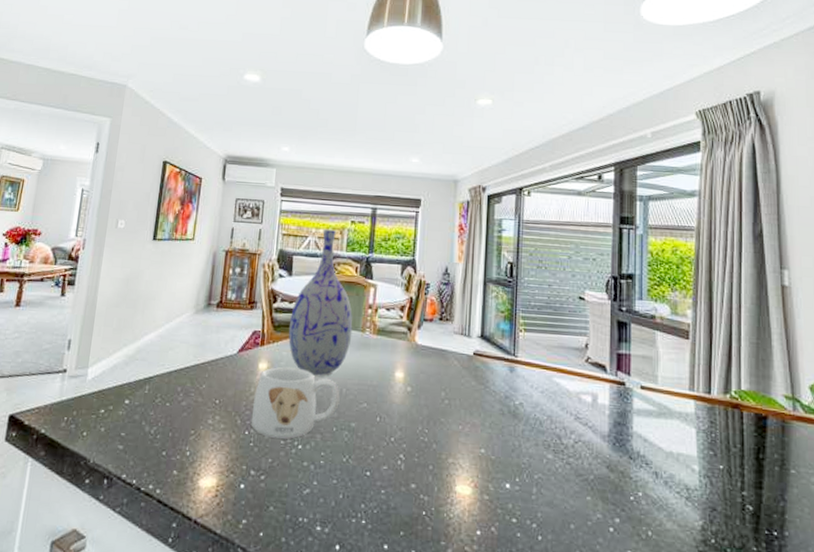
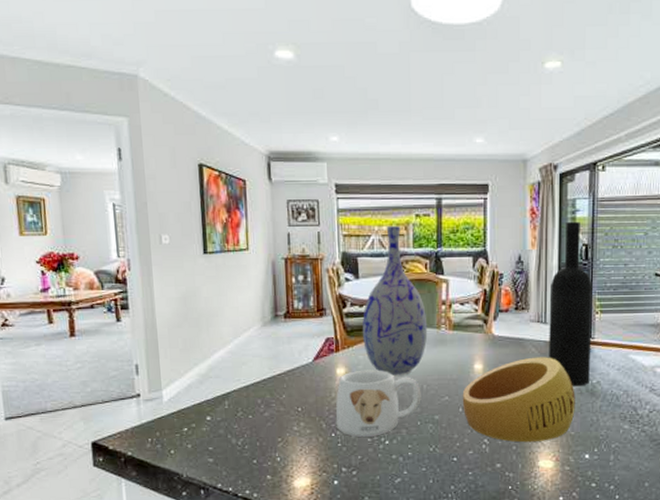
ring: none [380,370,497,464] -> present [462,357,575,443]
wine bottle: none [471,239,517,407] -> present [549,221,592,386]

